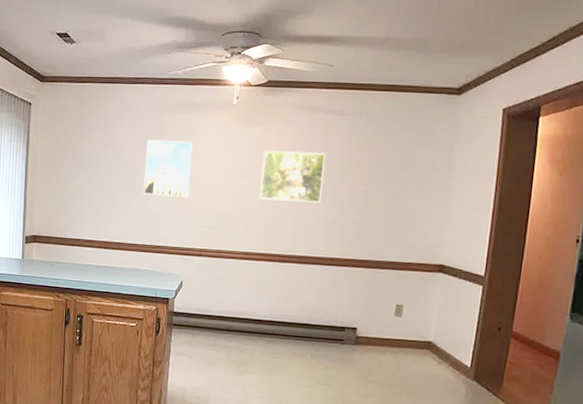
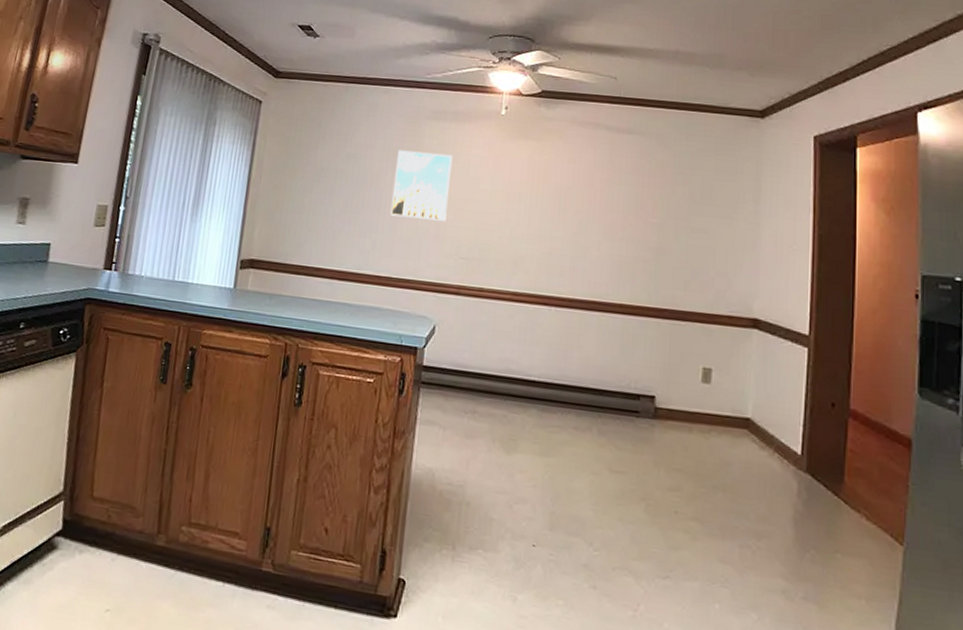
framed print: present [259,150,326,203] -> none [532,169,611,236]

